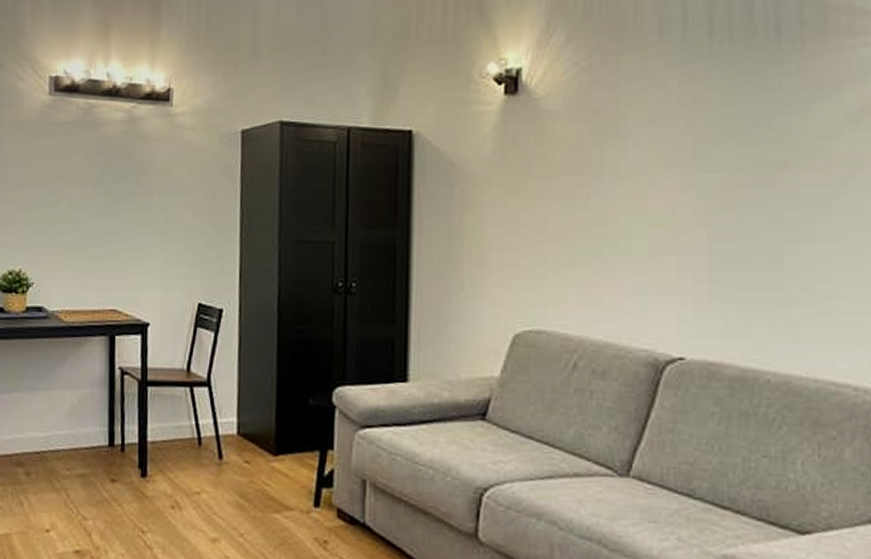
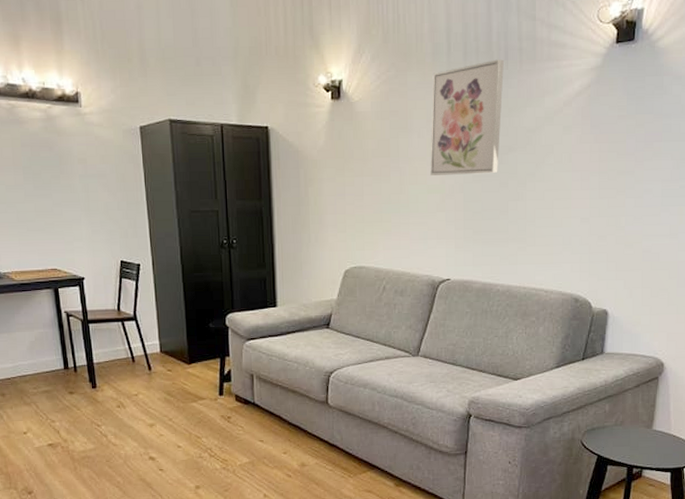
wall art: none [653,36,774,201] -> present [430,59,504,175]

